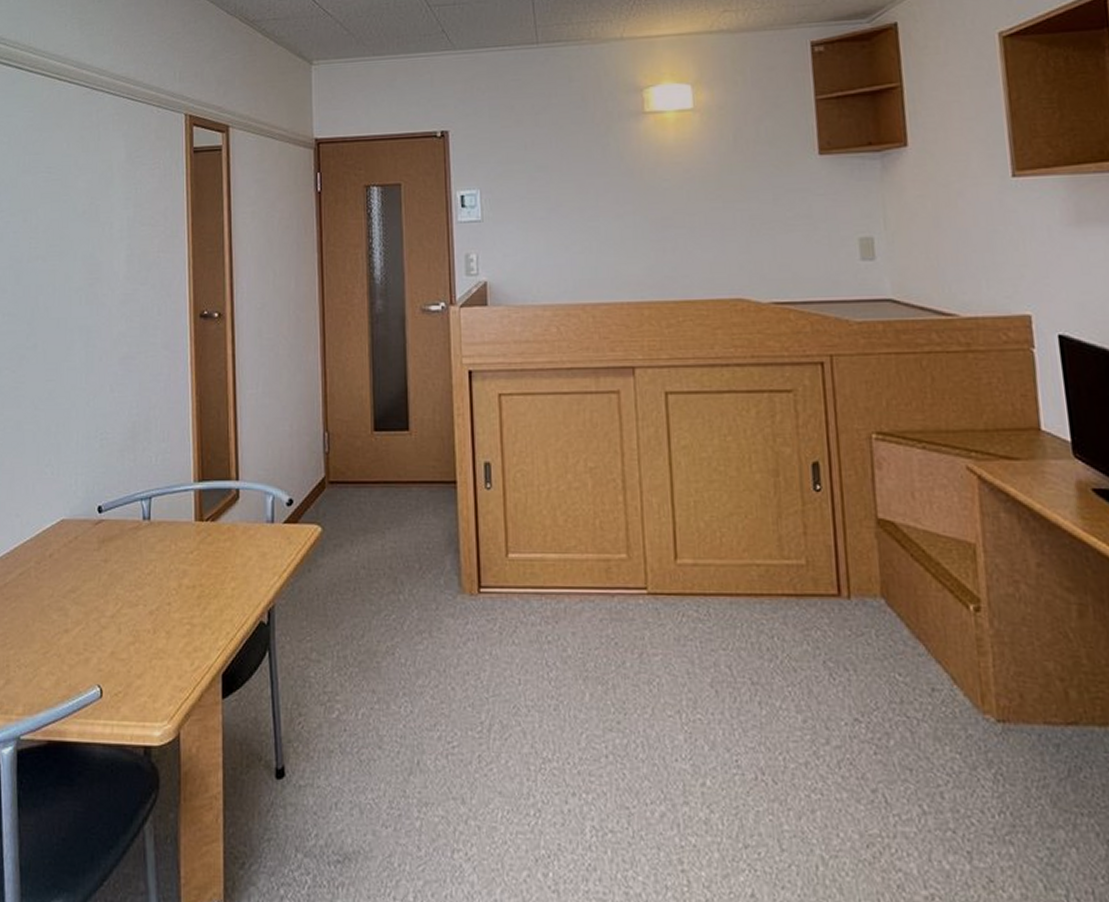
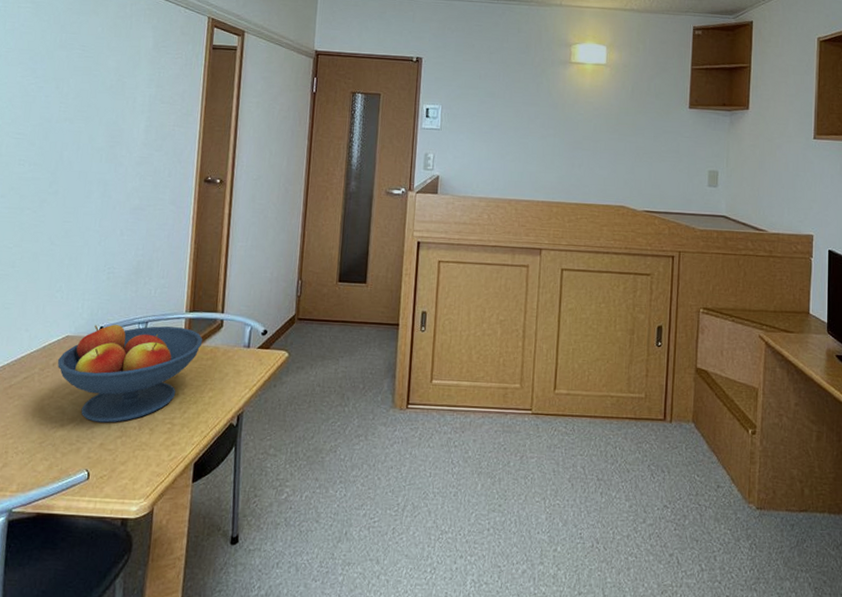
fruit bowl: none [54,502,217,626] -> present [57,325,203,423]

